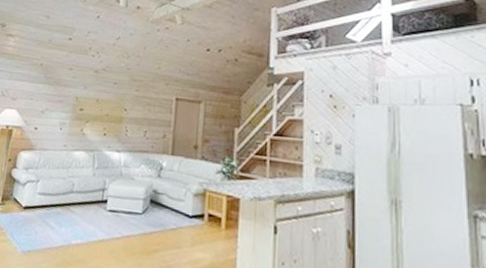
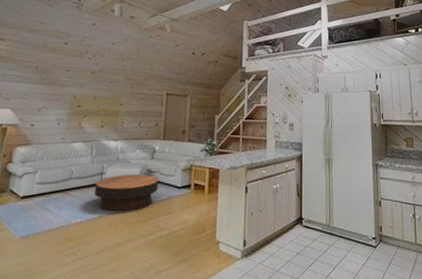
coffee table: none [96,193,166,239] -> present [95,174,159,212]

